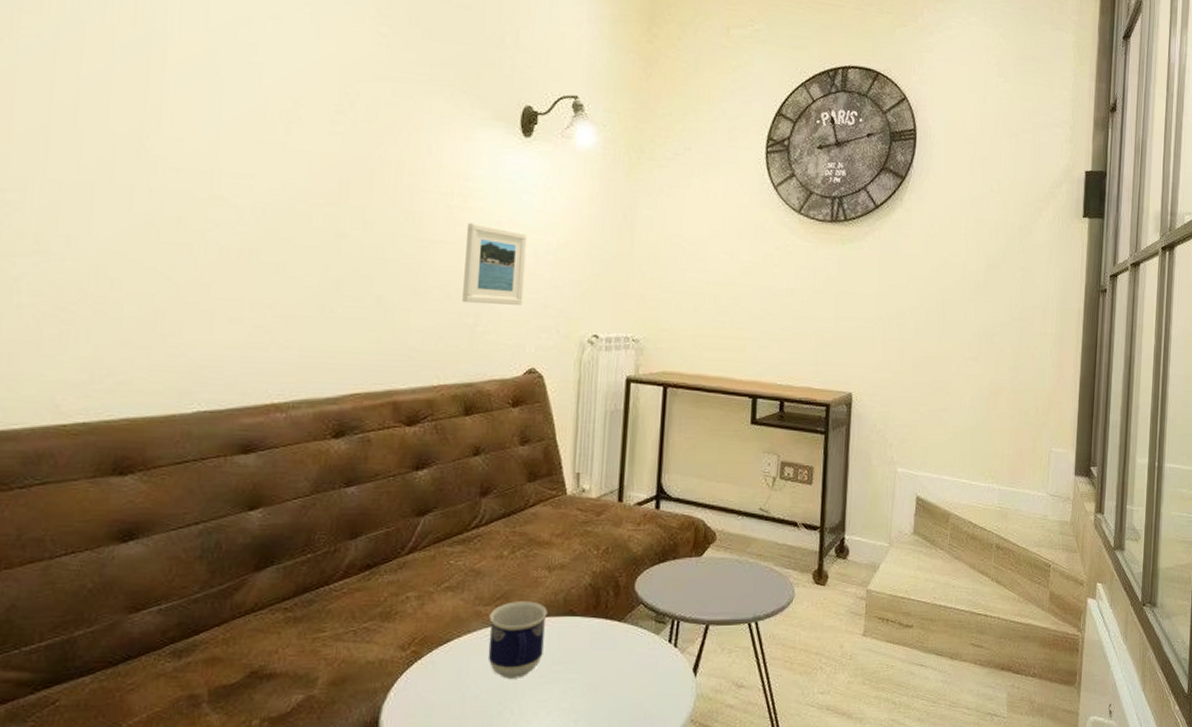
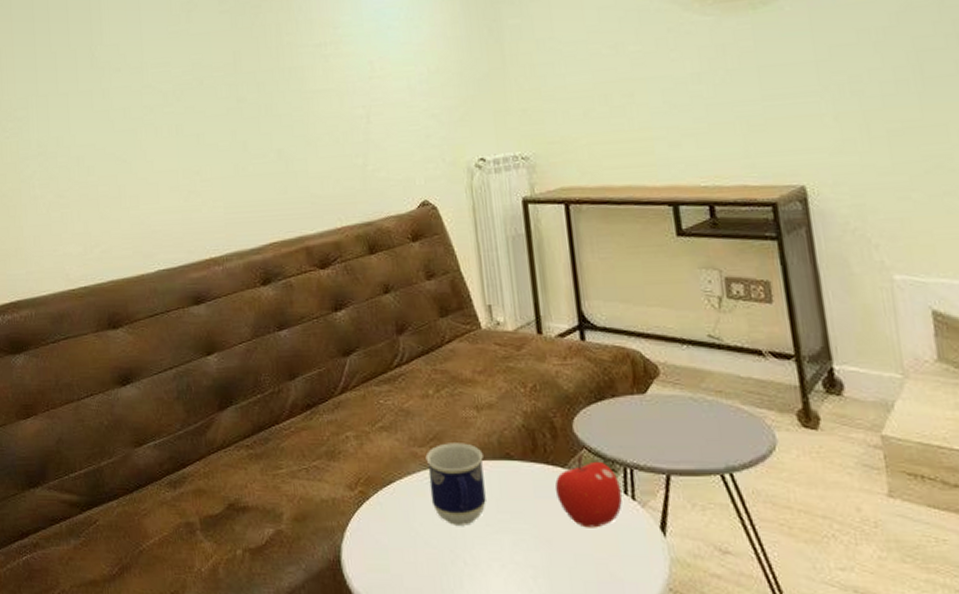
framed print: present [462,223,528,305] -> none [343,66,405,145]
fruit: none [609,609,667,674] -> present [555,454,623,528]

